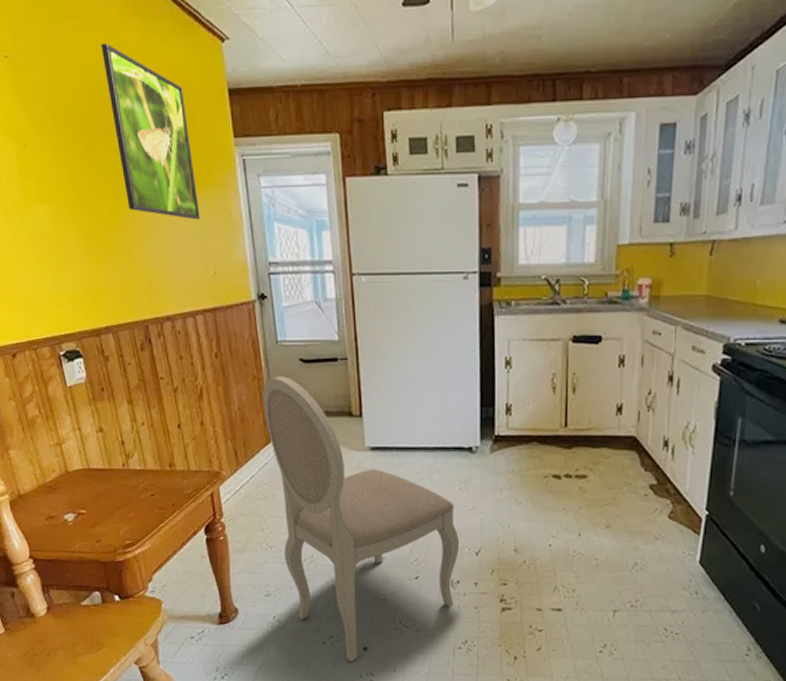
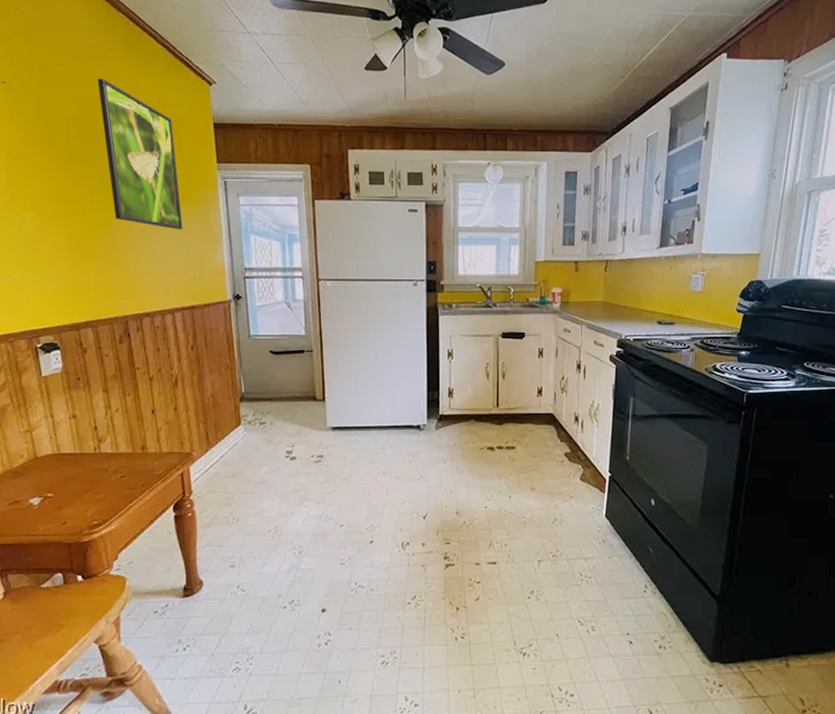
dining chair: present [263,376,460,663] -> none [235,366,410,625]

